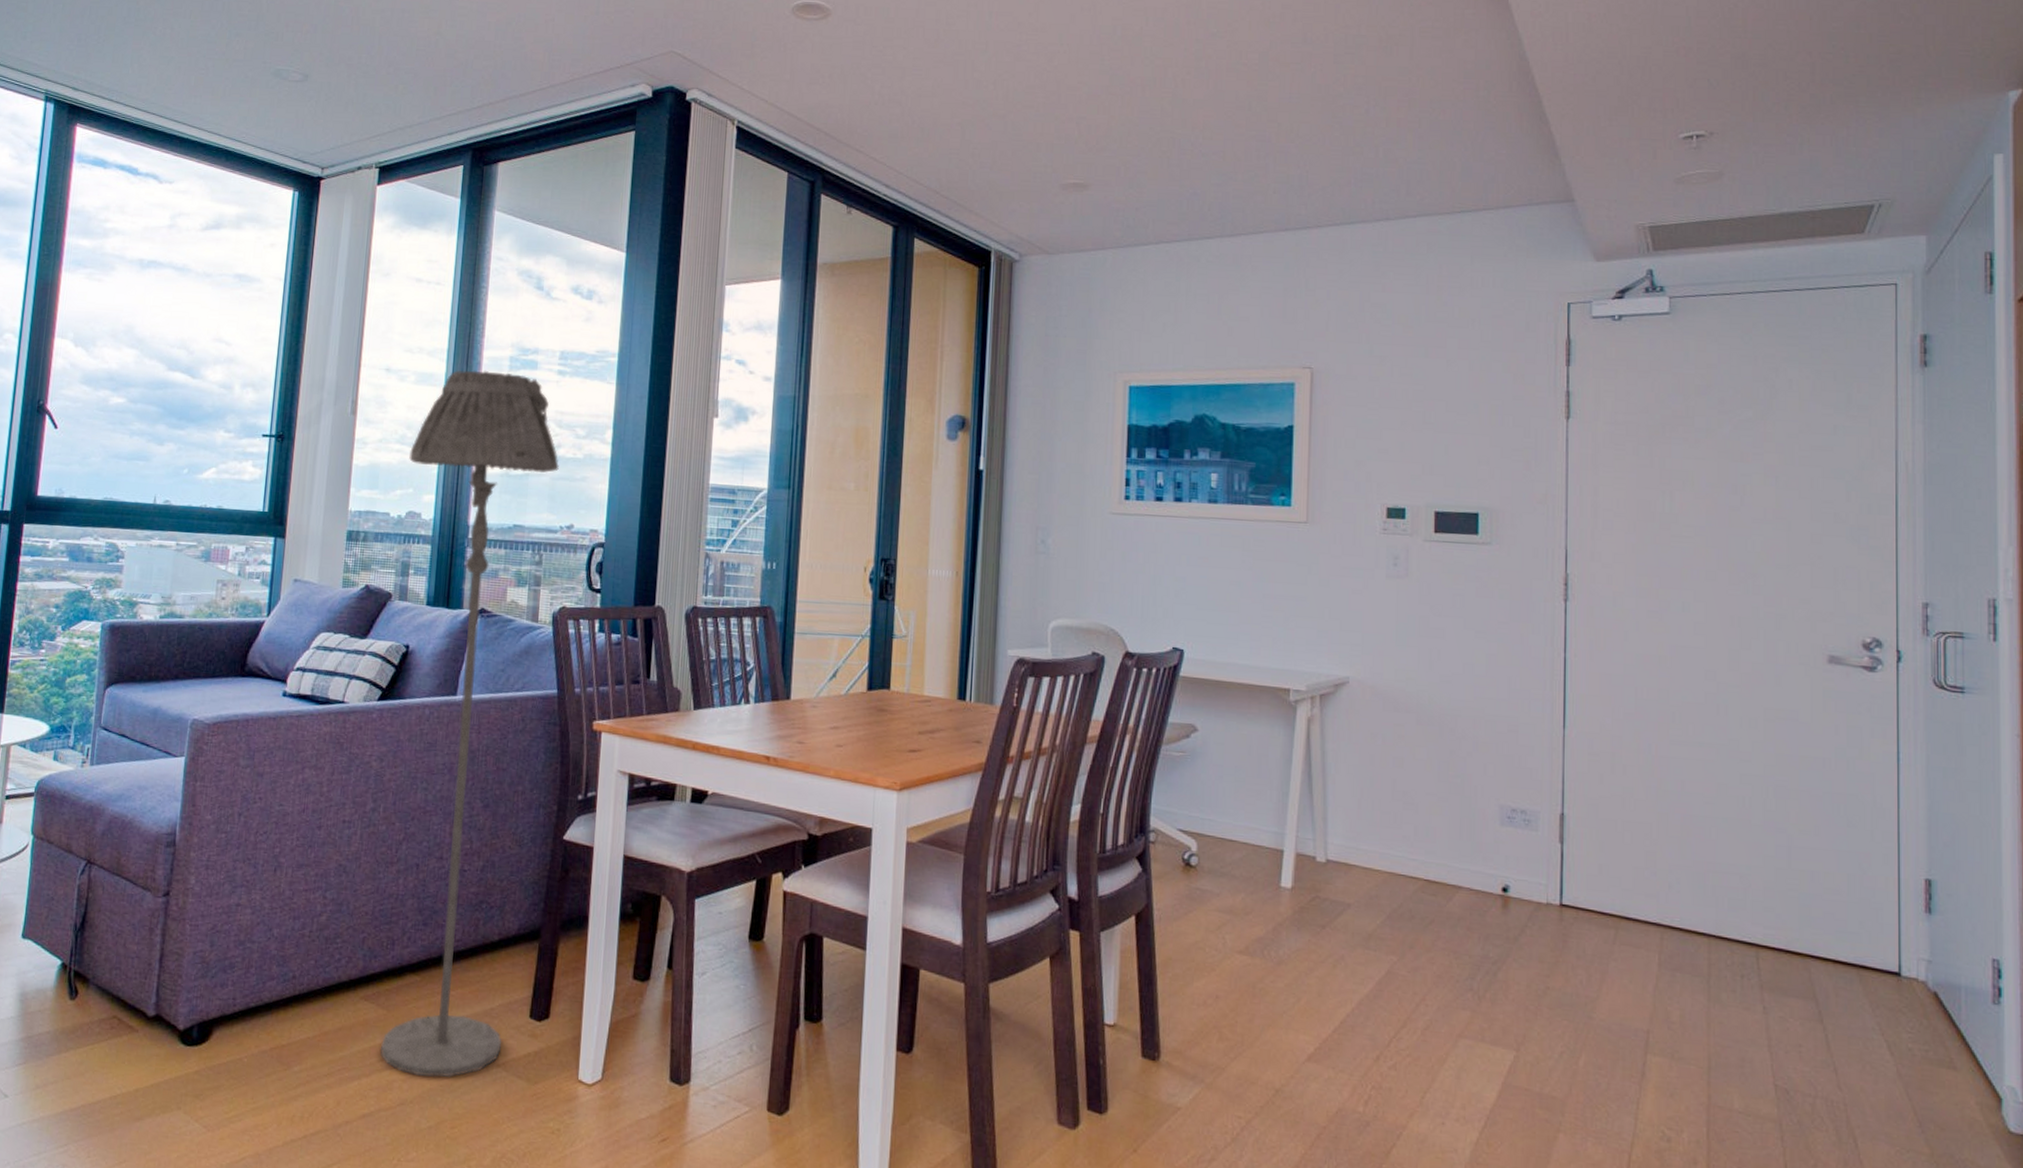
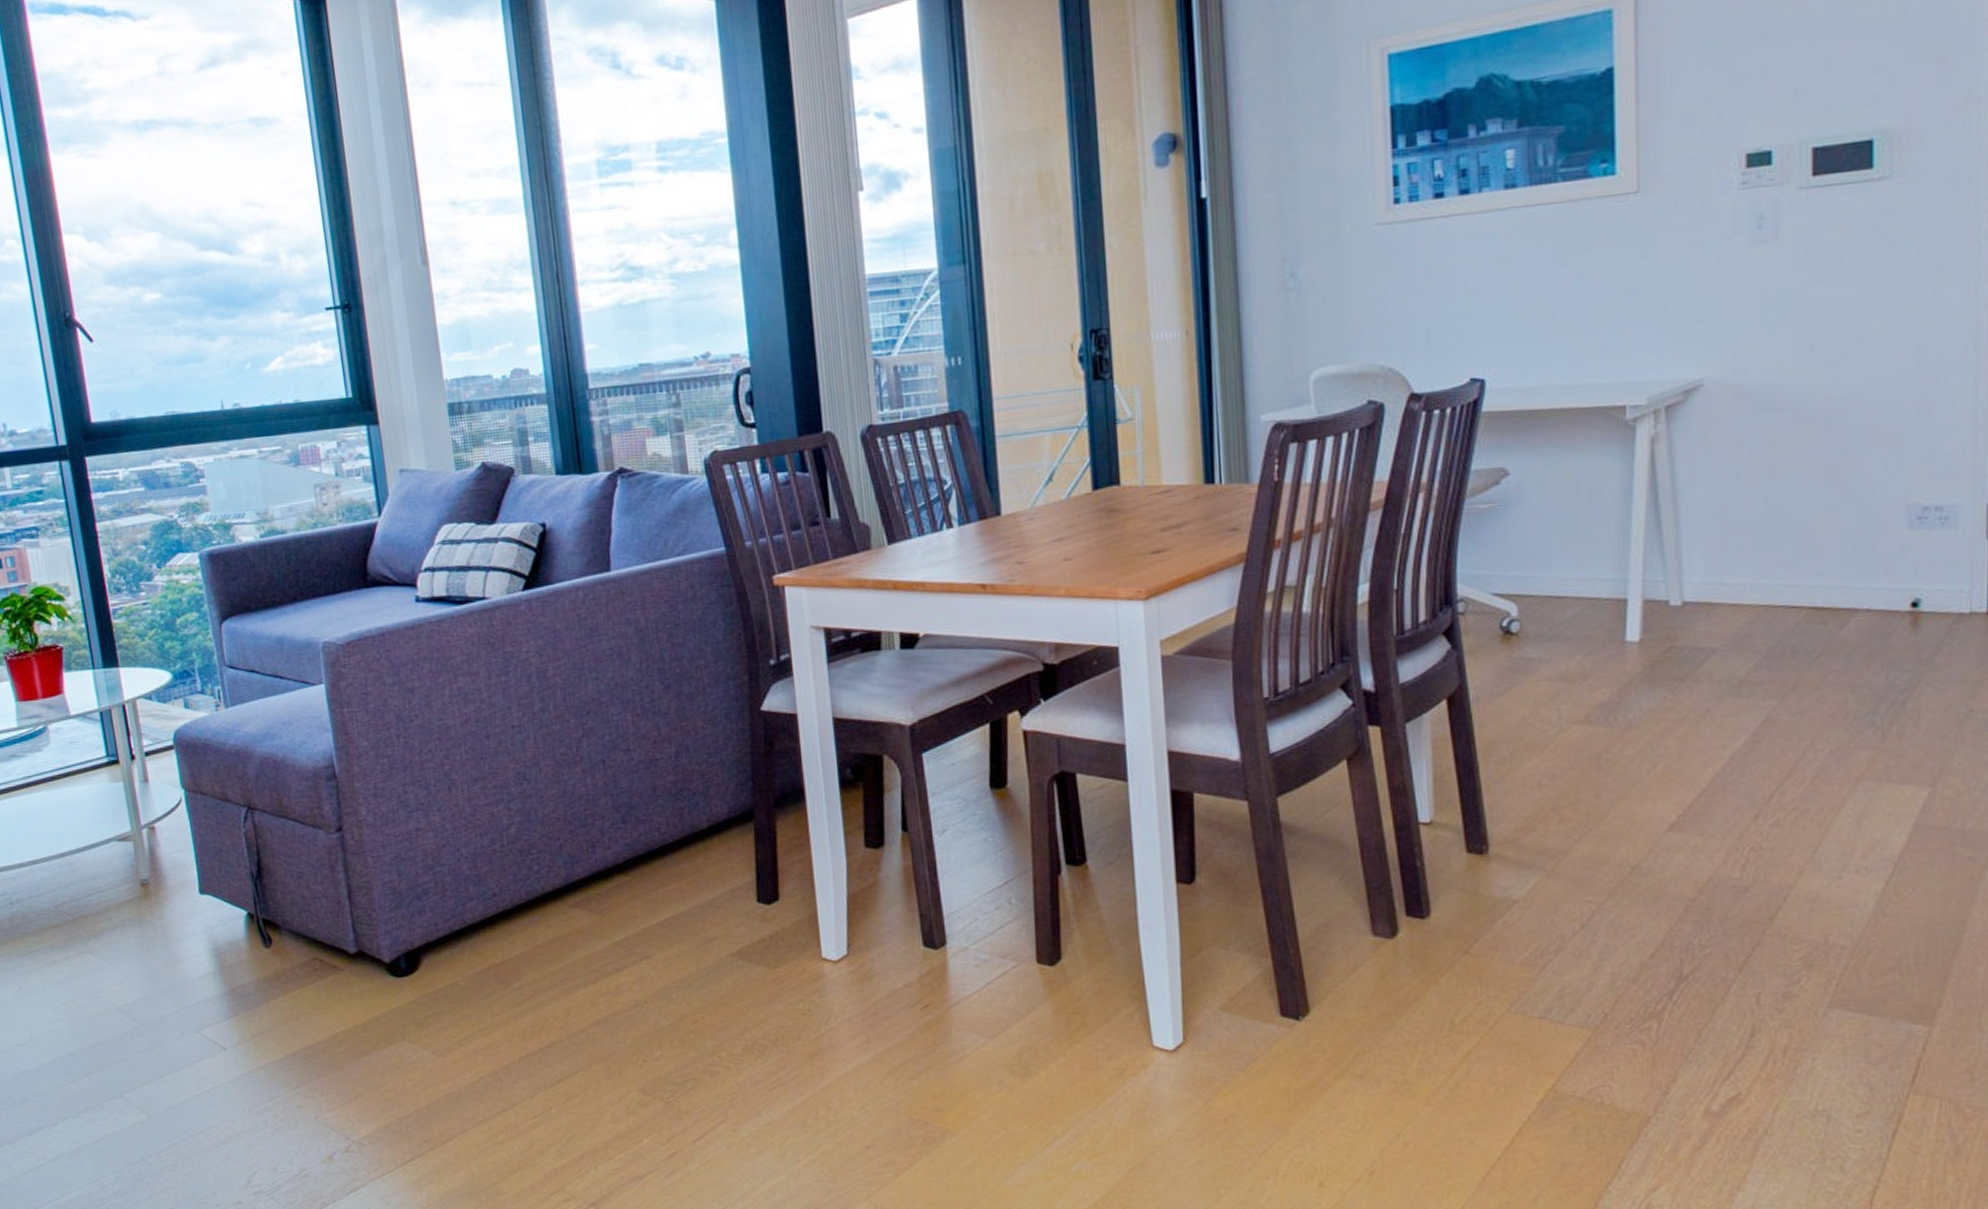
floor lamp: present [380,370,559,1077] -> none [500,180,733,976]

